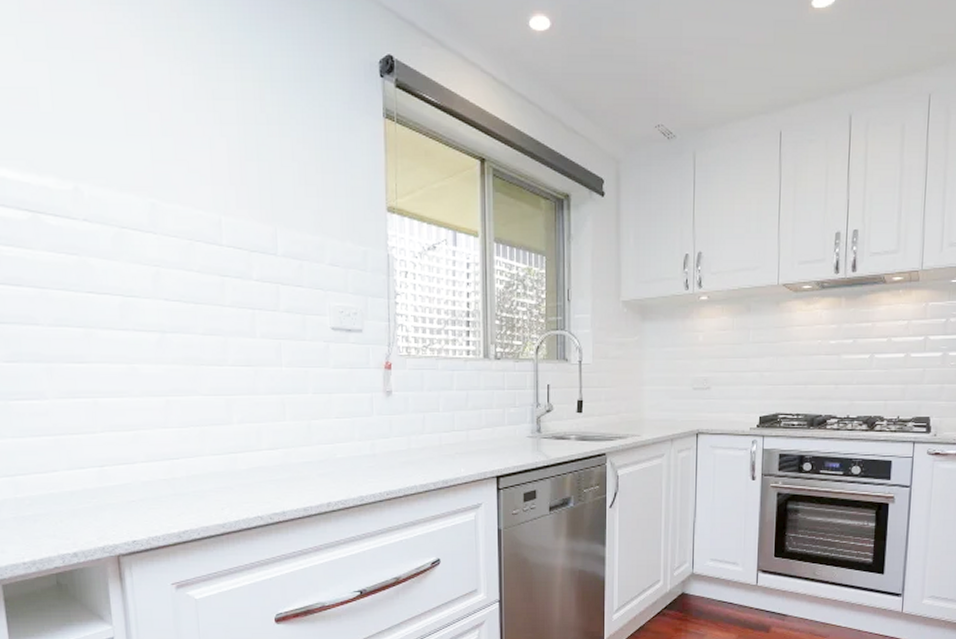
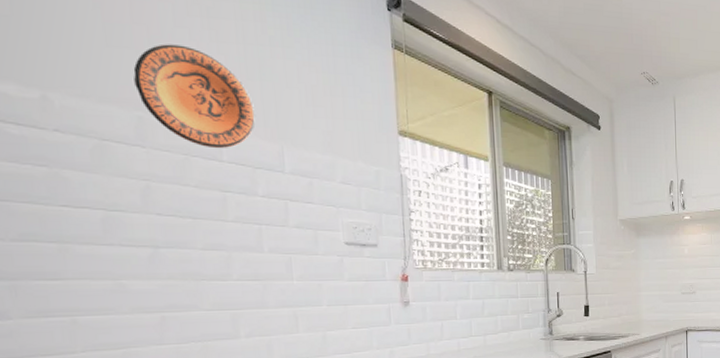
decorative plate: none [148,129,253,233] -> present [133,44,256,149]

